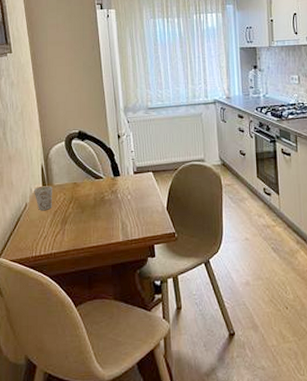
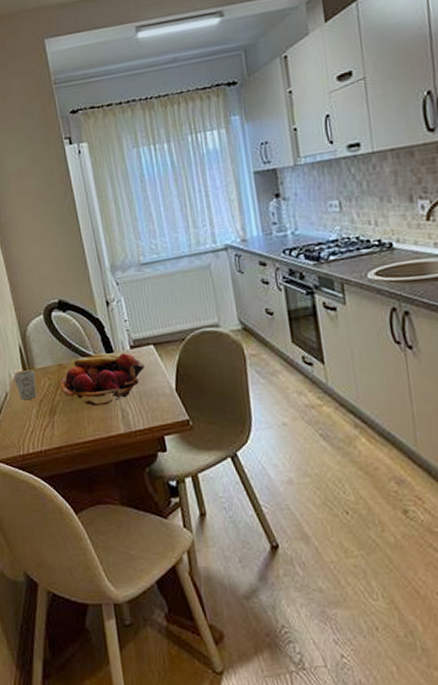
fruit basket: none [73,175,143,219] -> present [60,353,144,406]

